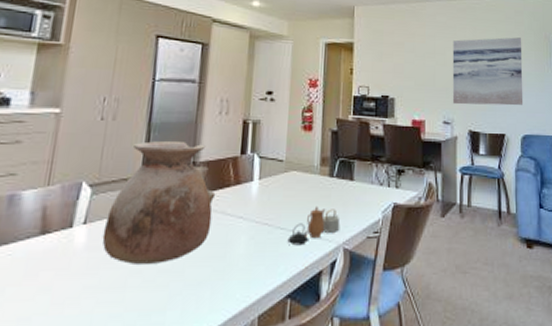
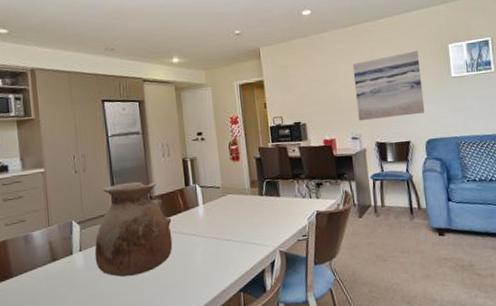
teapot: present [287,206,340,246] -> none [233,220,274,253]

